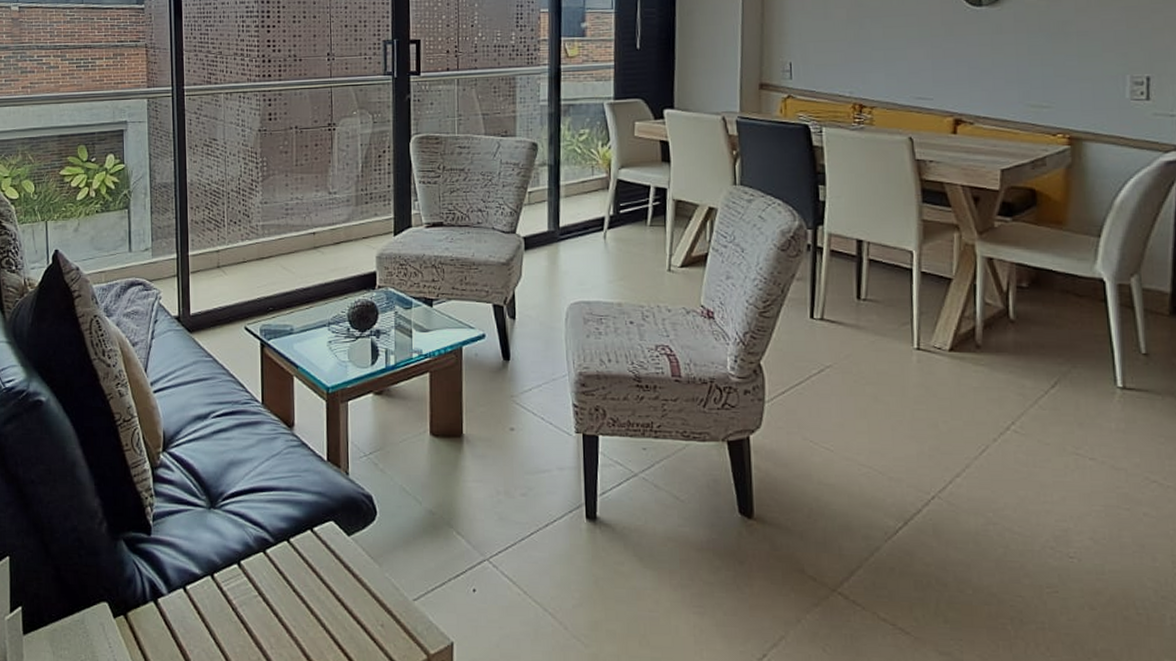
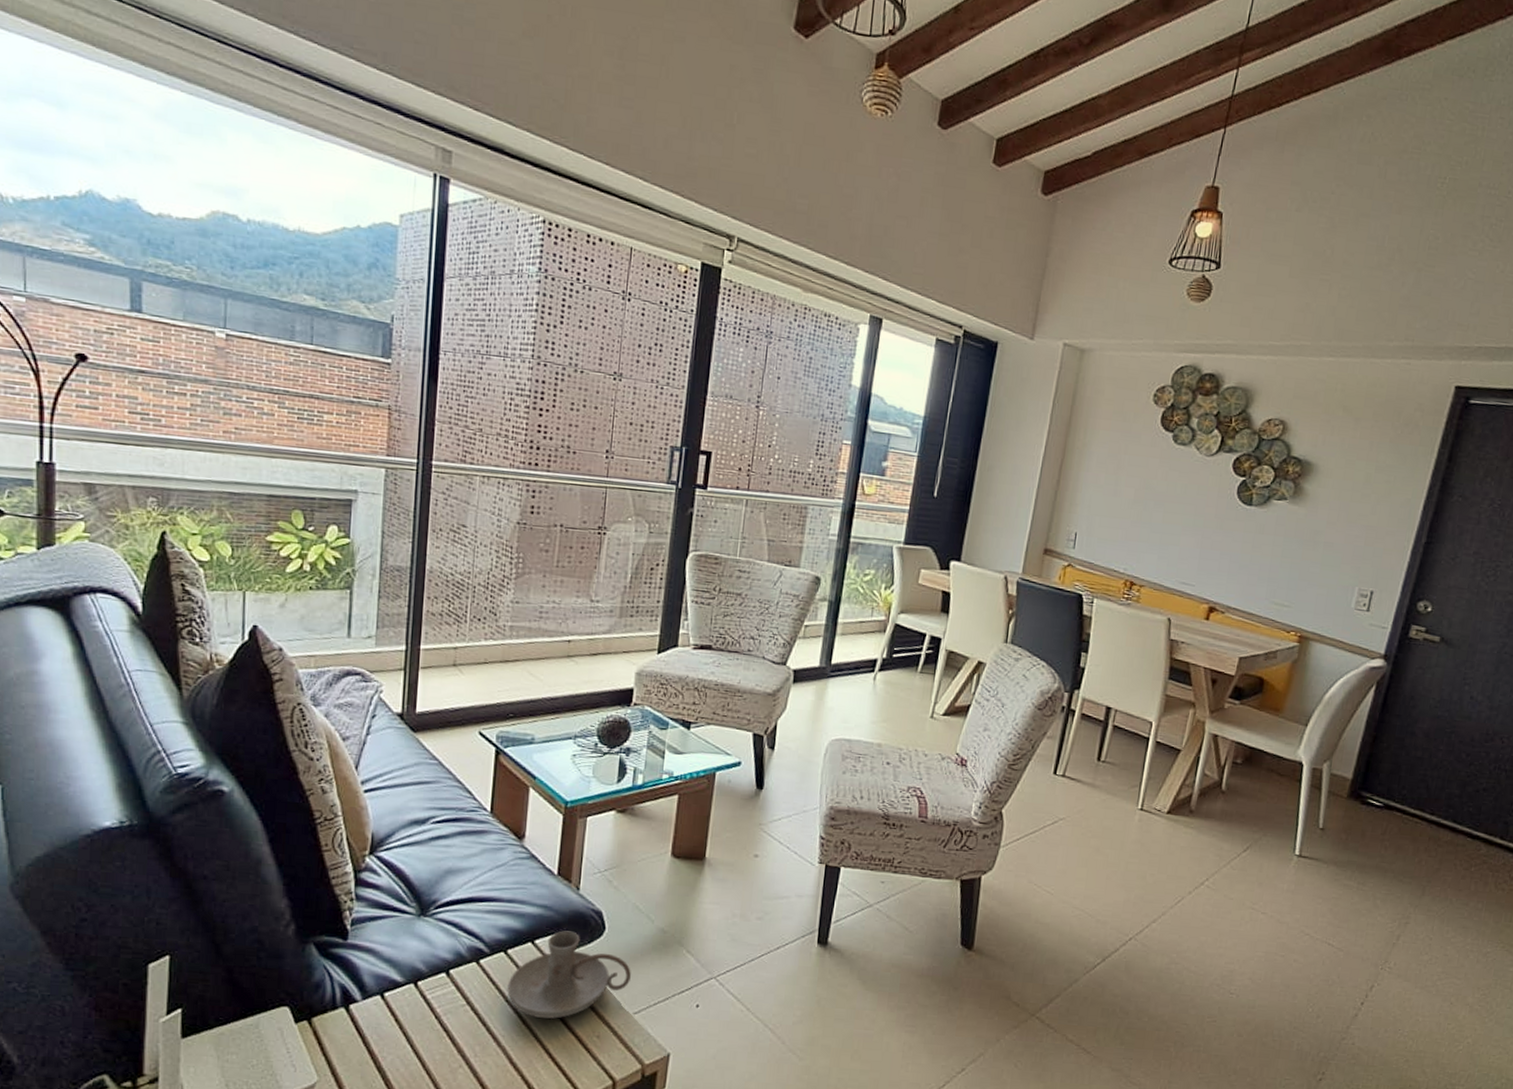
candle holder: none [293,517,406,608] -> present [507,930,631,1019]

